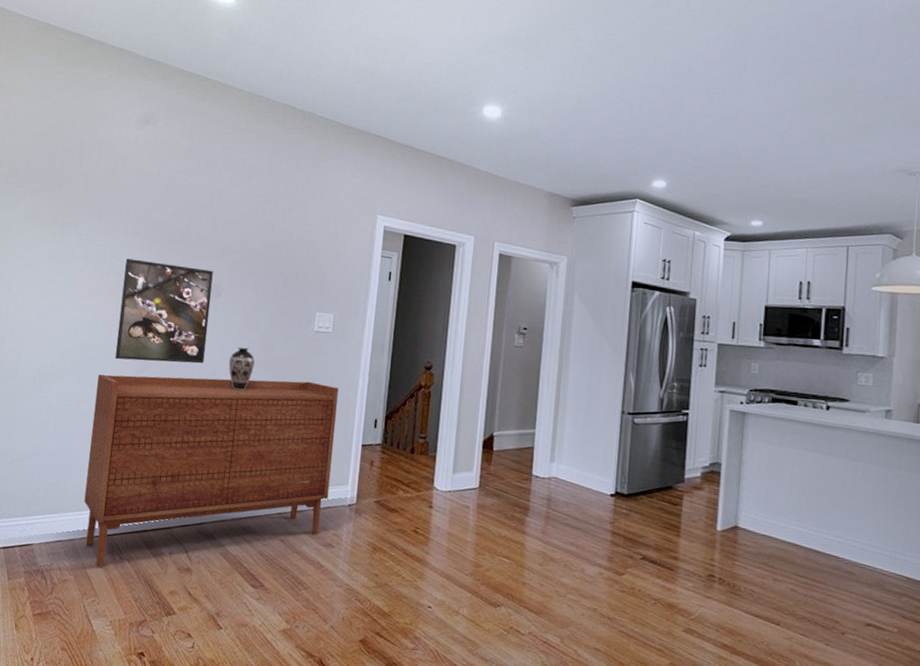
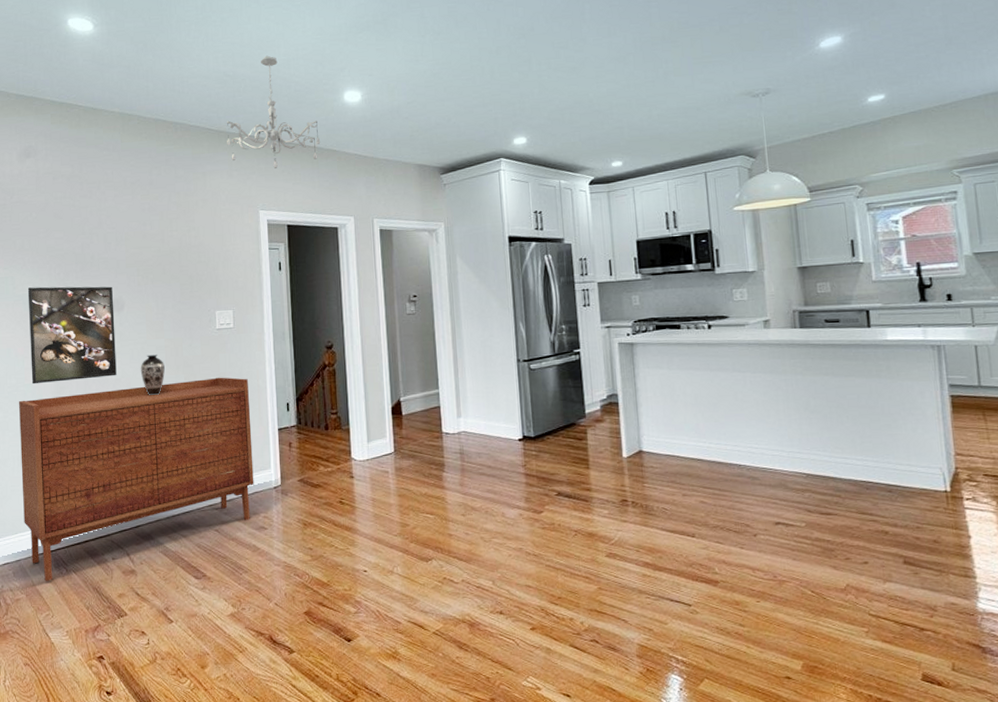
chandelier: none [355,56,452,174] -> present [227,55,321,168]

